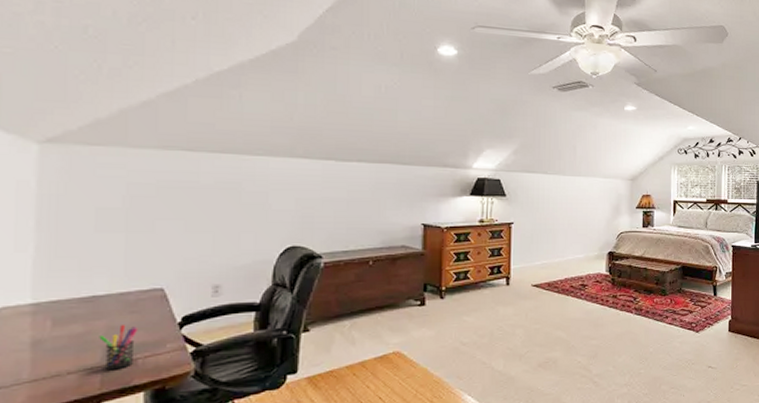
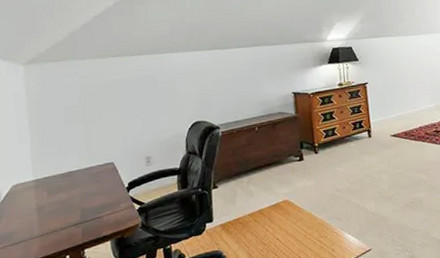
pen holder: present [99,325,137,371] -> none [77,192,101,226]

